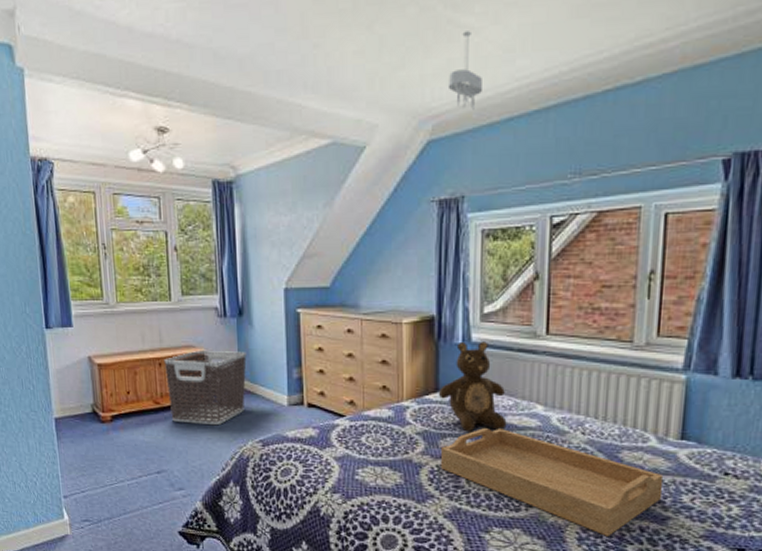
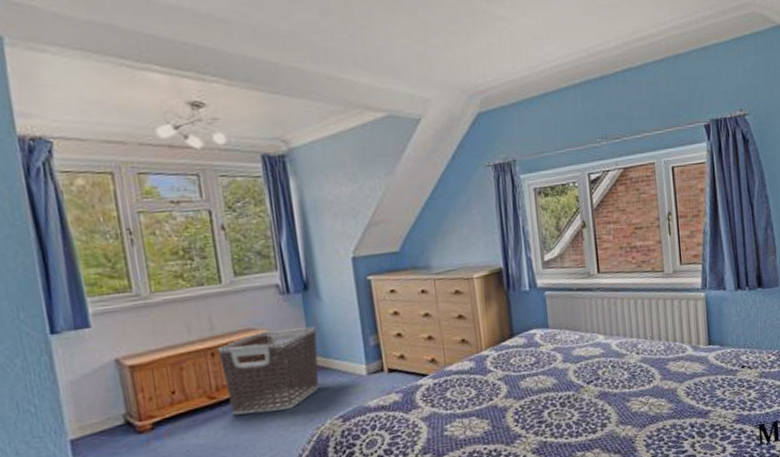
teddy bear: present [438,341,507,432] -> none [513,285,576,370]
serving tray: present [441,428,664,536] -> none [523,361,703,438]
ceiling light fixture: present [447,31,484,110] -> none [489,21,521,86]

